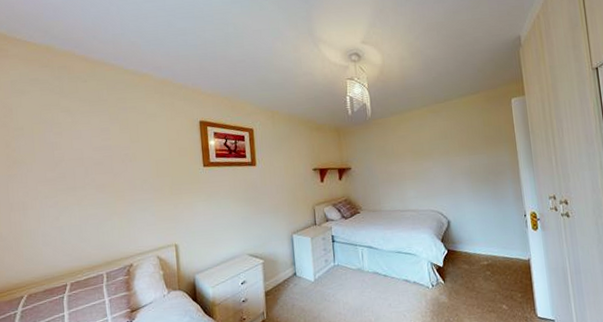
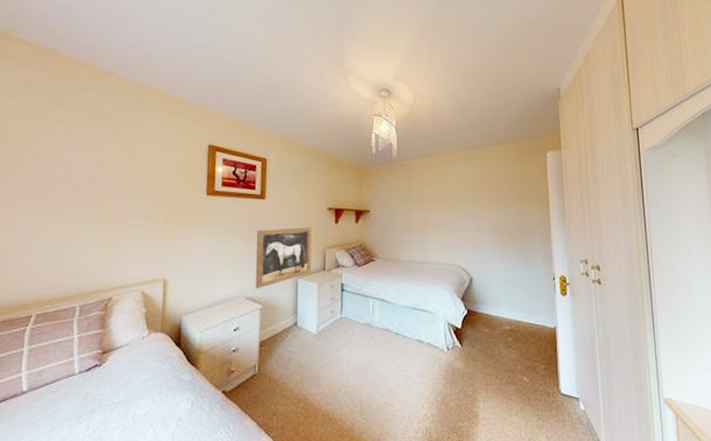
wall art: none [251,187,304,246] -> present [255,227,311,288]

